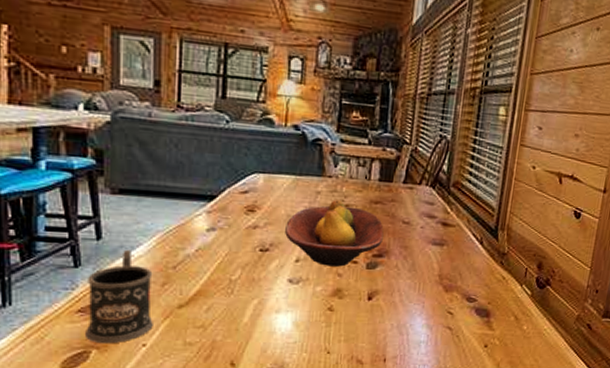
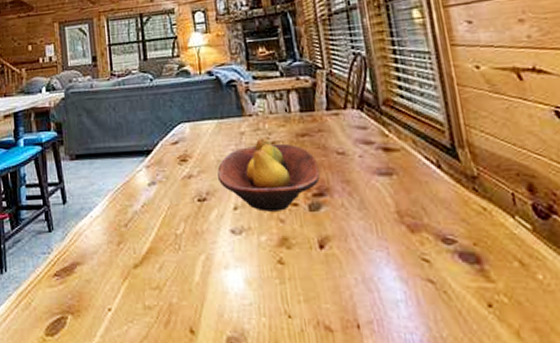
mug: present [86,249,153,344] -> none [59,211,115,309]

